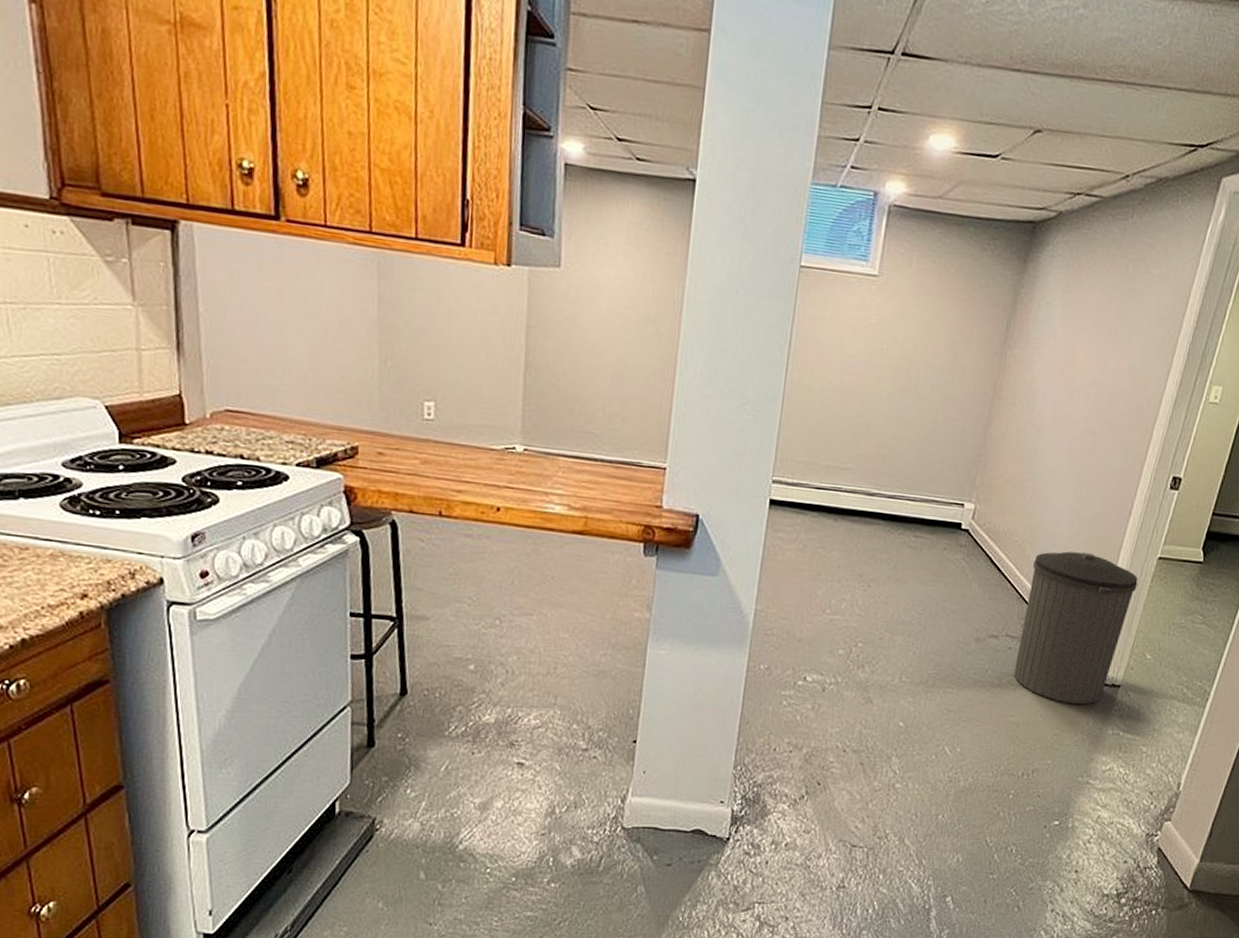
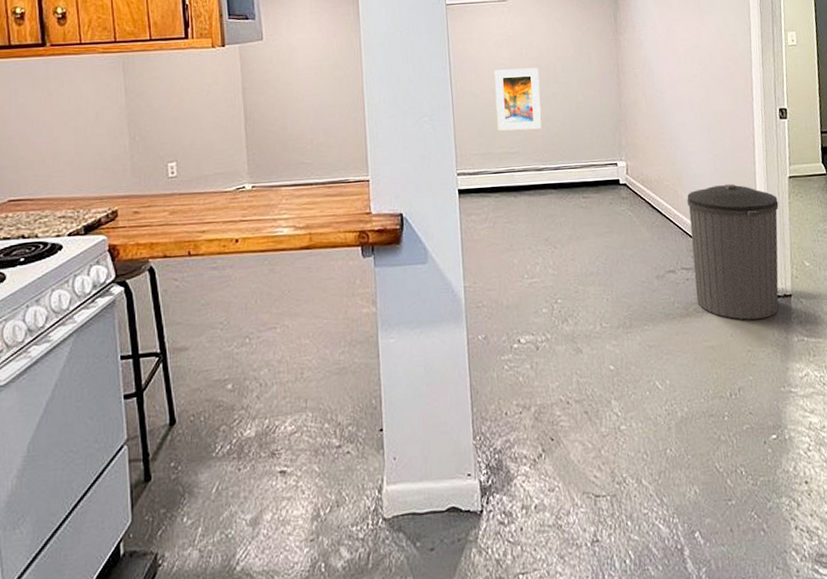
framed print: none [831,363,897,447] -> present [494,67,542,131]

